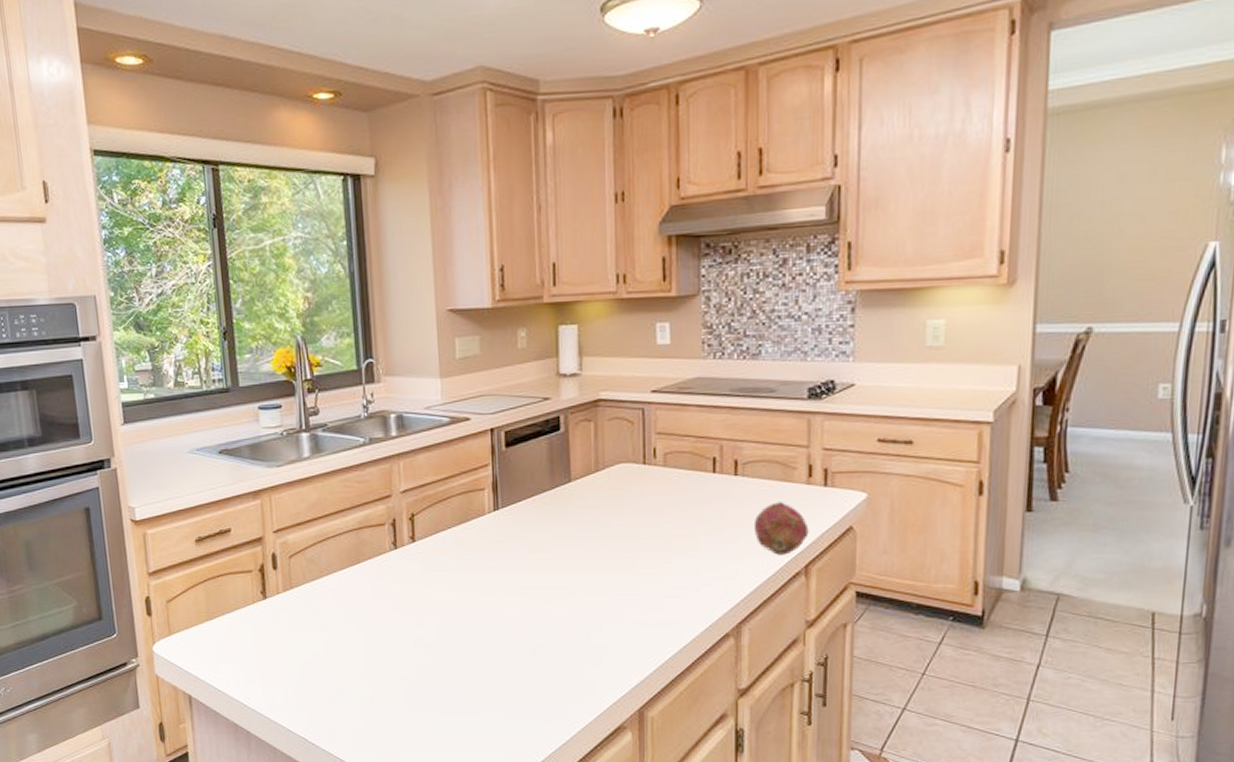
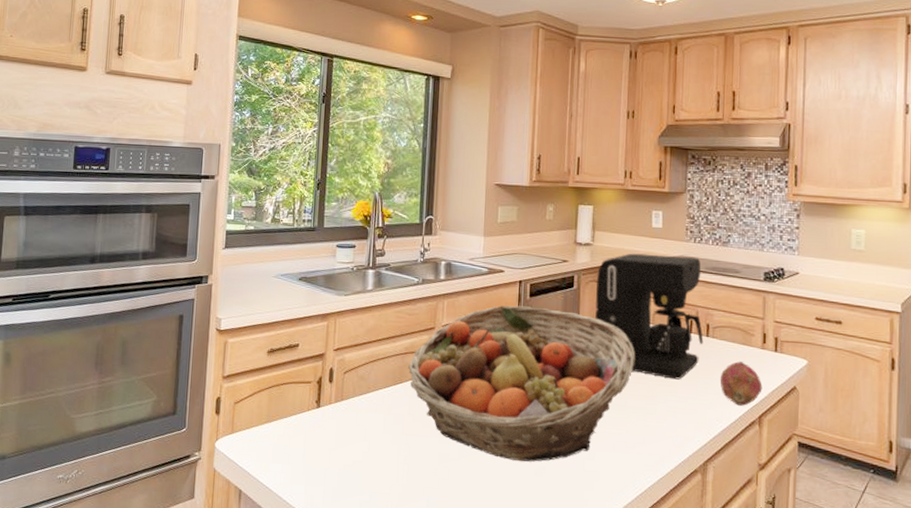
fruit basket: none [365,459,645,641] -> present [408,305,636,462]
coffee maker: none [588,378,731,531] -> present [595,253,704,380]

